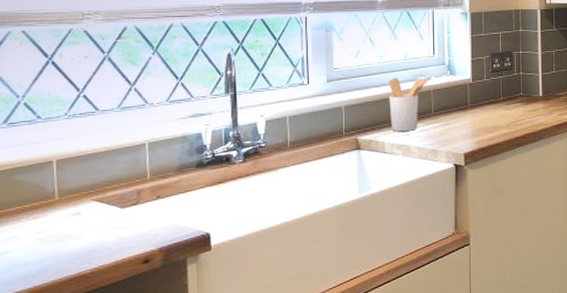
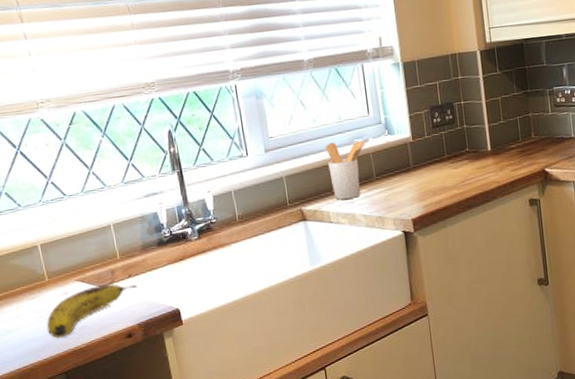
fruit: none [46,205,166,263] -> present [46,284,138,338]

